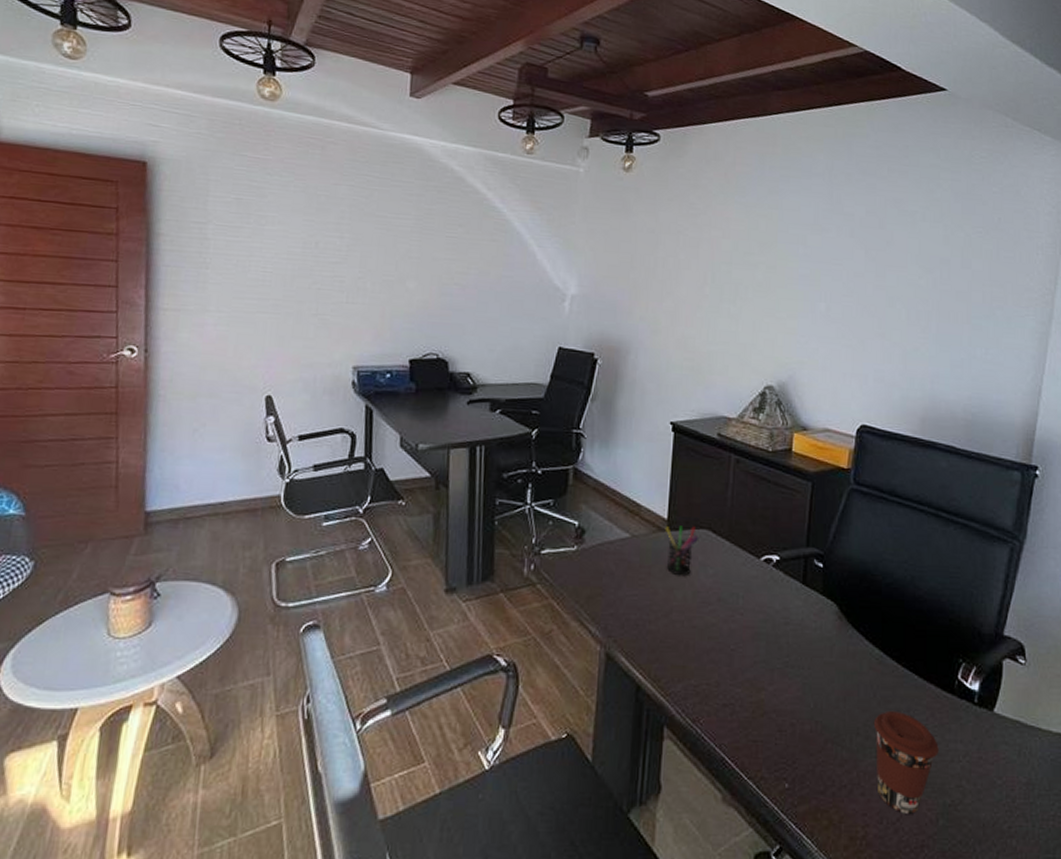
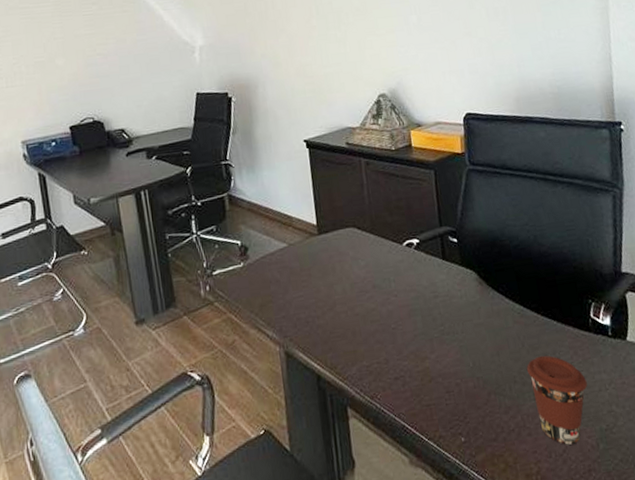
pen holder: present [664,526,699,577] -> none [316,227,347,273]

